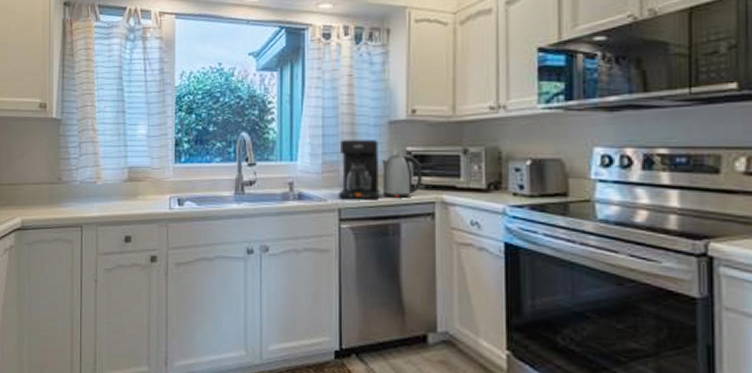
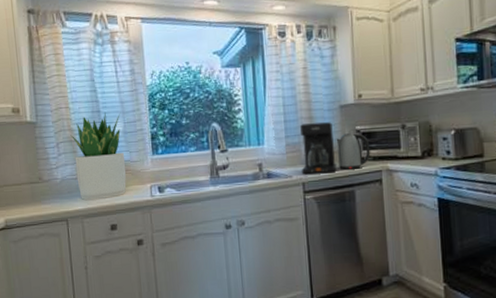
planter: none [93,112,146,208] -> present [70,111,127,201]

